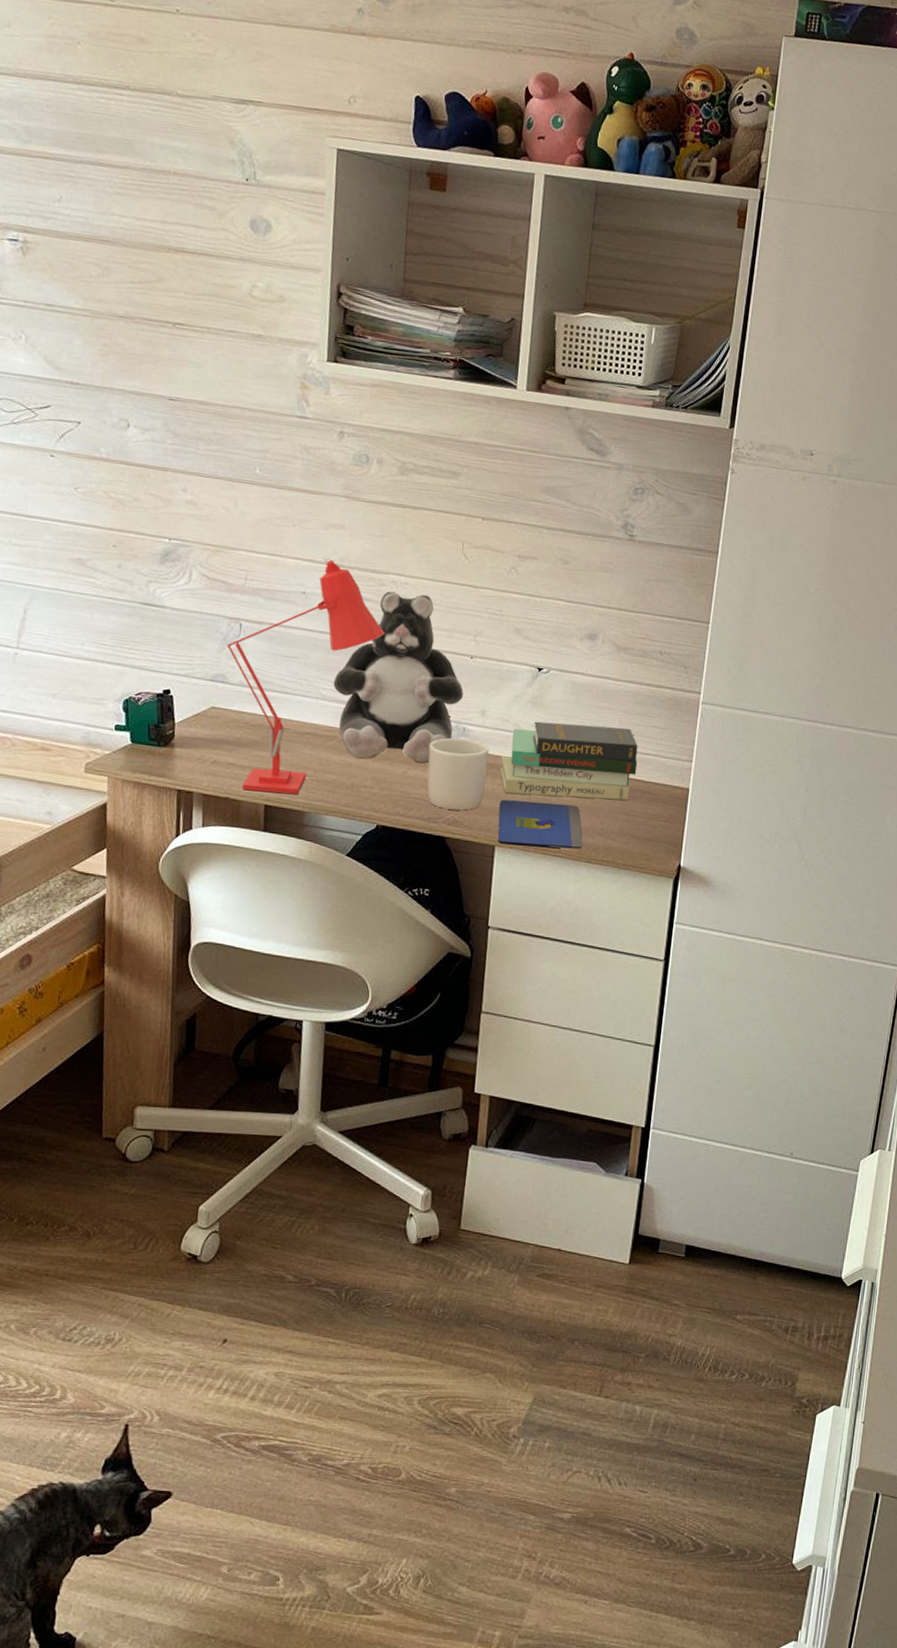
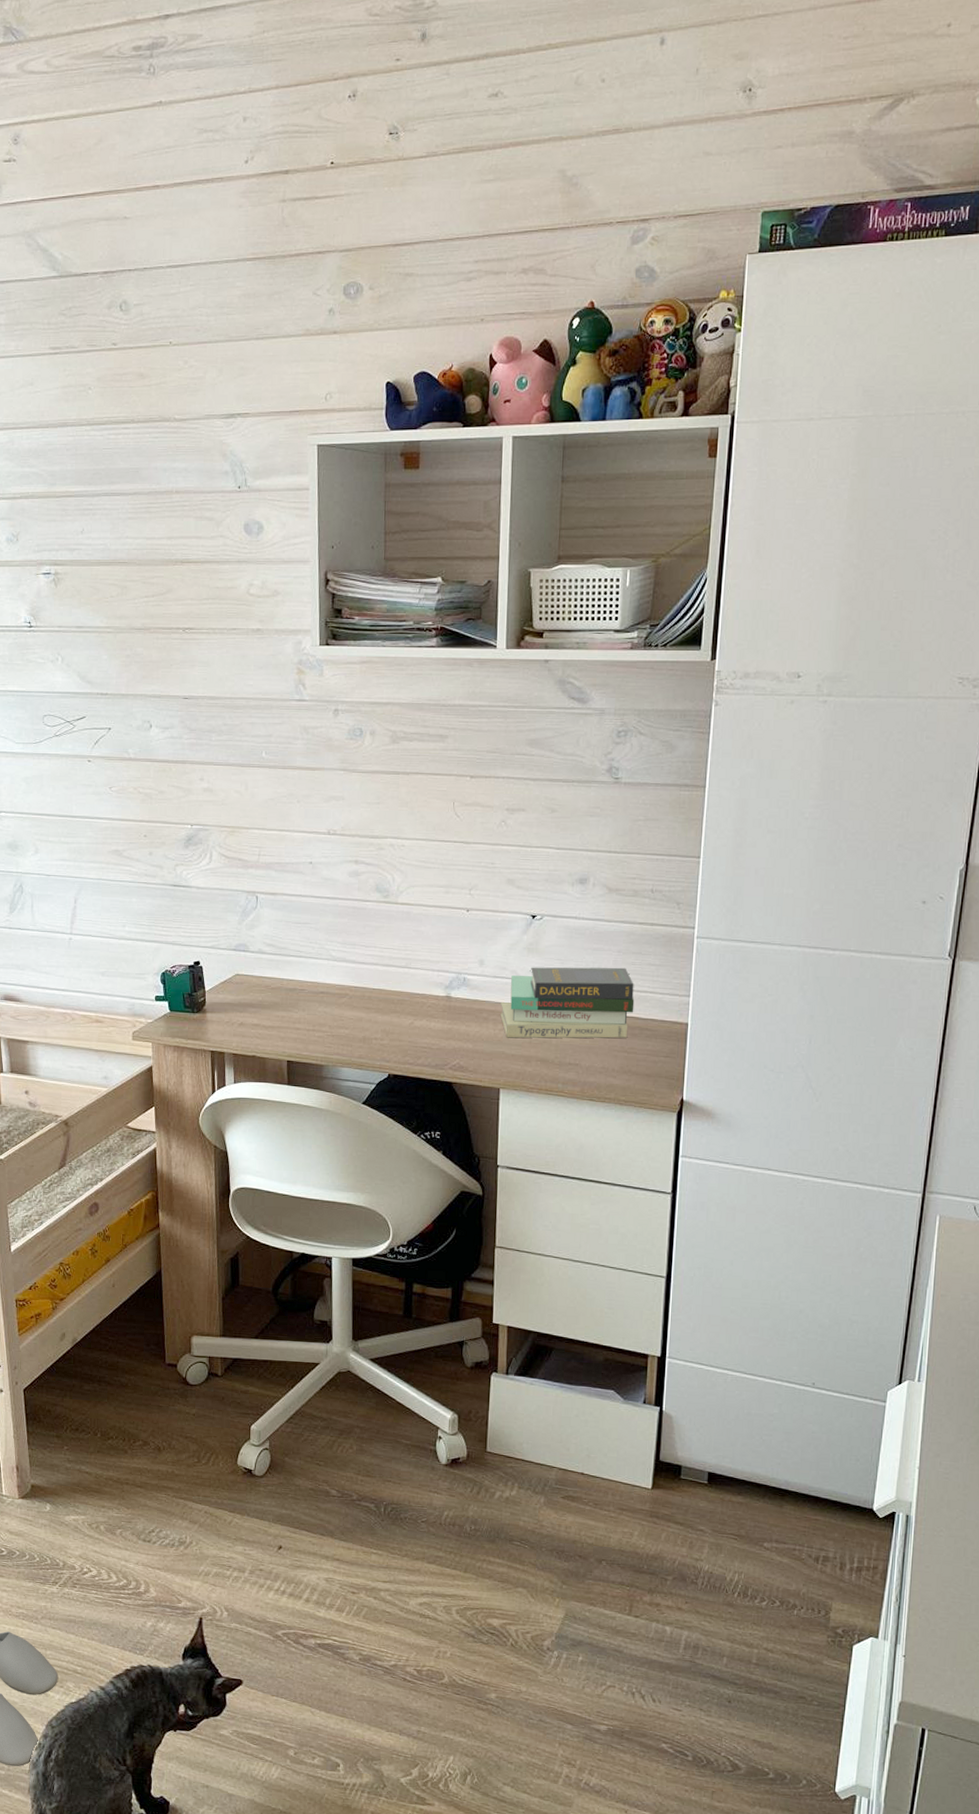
desk lamp: present [227,560,385,794] -> none [246,831,386,1050]
plush toy: present [333,591,464,765] -> none [342,854,462,1015]
mug: present [426,737,489,811] -> none [432,988,489,1057]
mousepad: present [497,799,583,850] -> none [501,1044,585,1088]

